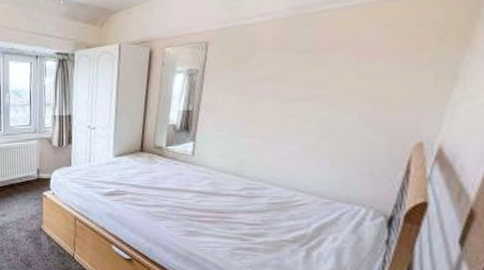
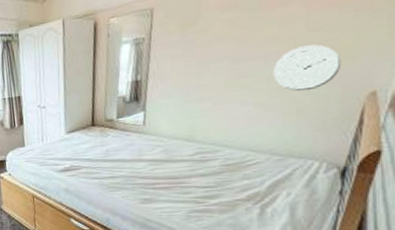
wall clock: none [322,91,390,136] -> present [272,44,342,91]

